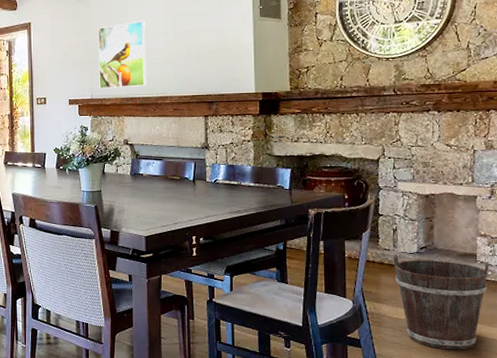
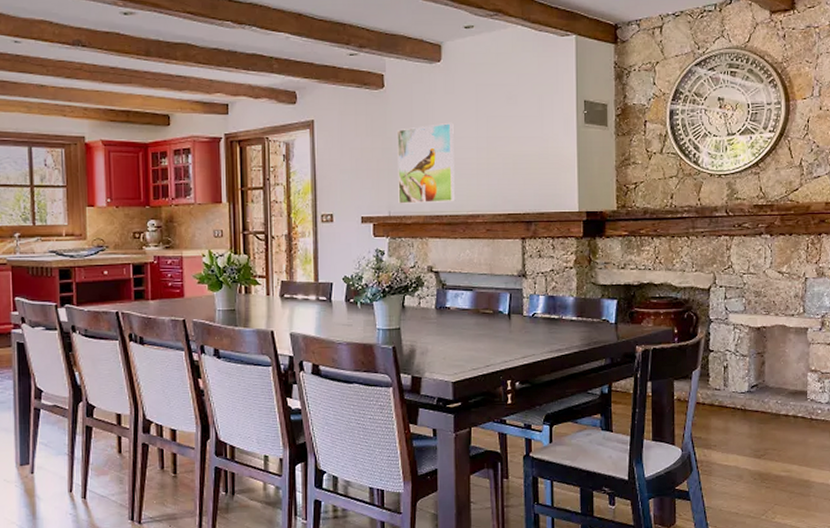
bucket: present [393,254,489,350] -> none [724,394,819,498]

